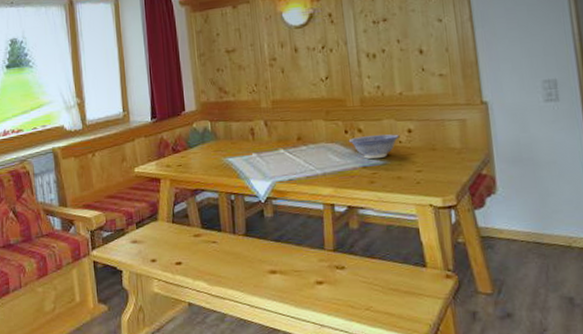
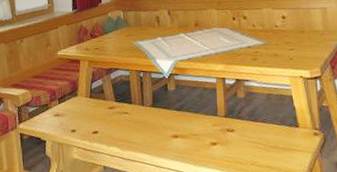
decorative bowl: present [348,134,400,159] -> none [235,20,276,40]

